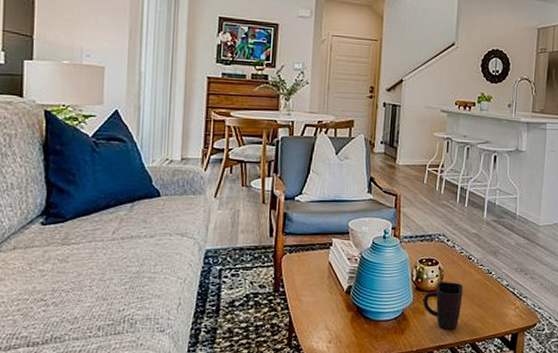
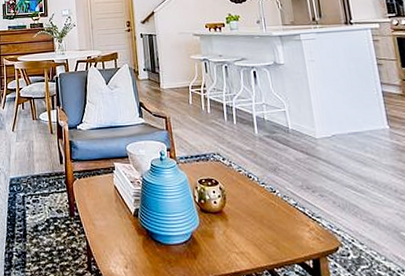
mug: present [422,281,464,330] -> none [209,201,252,254]

